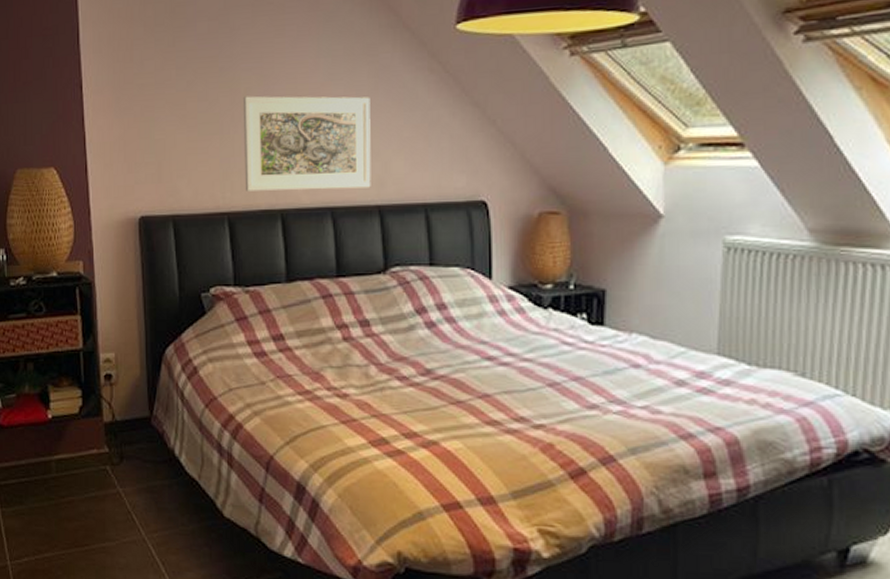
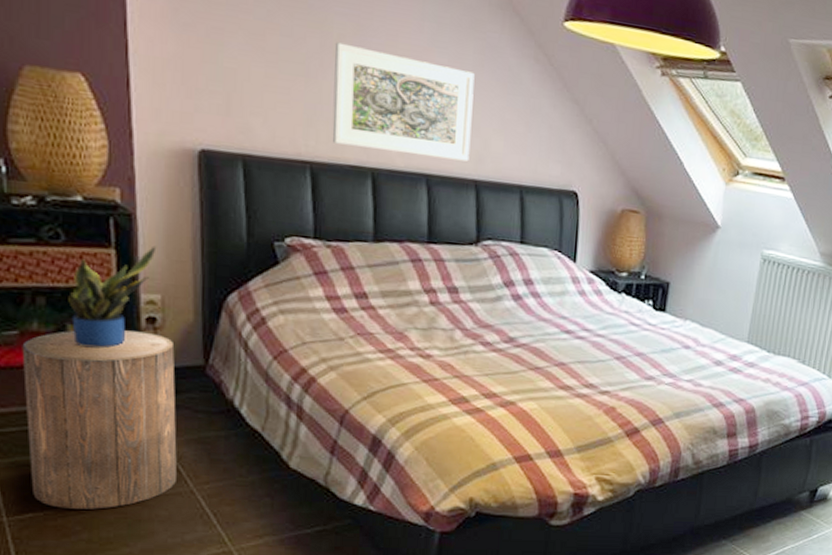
stool: none [18,388,131,556] -> present [22,330,177,510]
potted plant: none [49,308,110,406] -> present [68,245,157,348]

